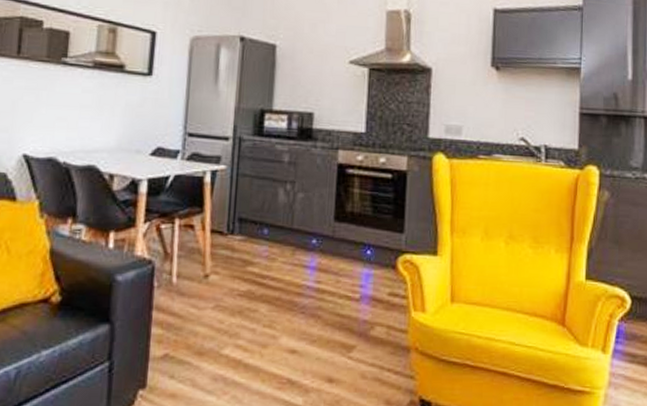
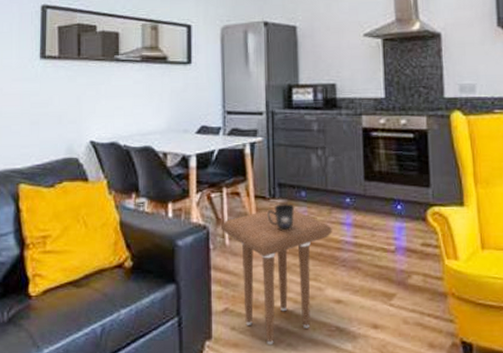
side table: none [169,245,294,397] -> present [221,209,332,346]
mug: none [223,240,255,271] -> present [267,203,295,231]

